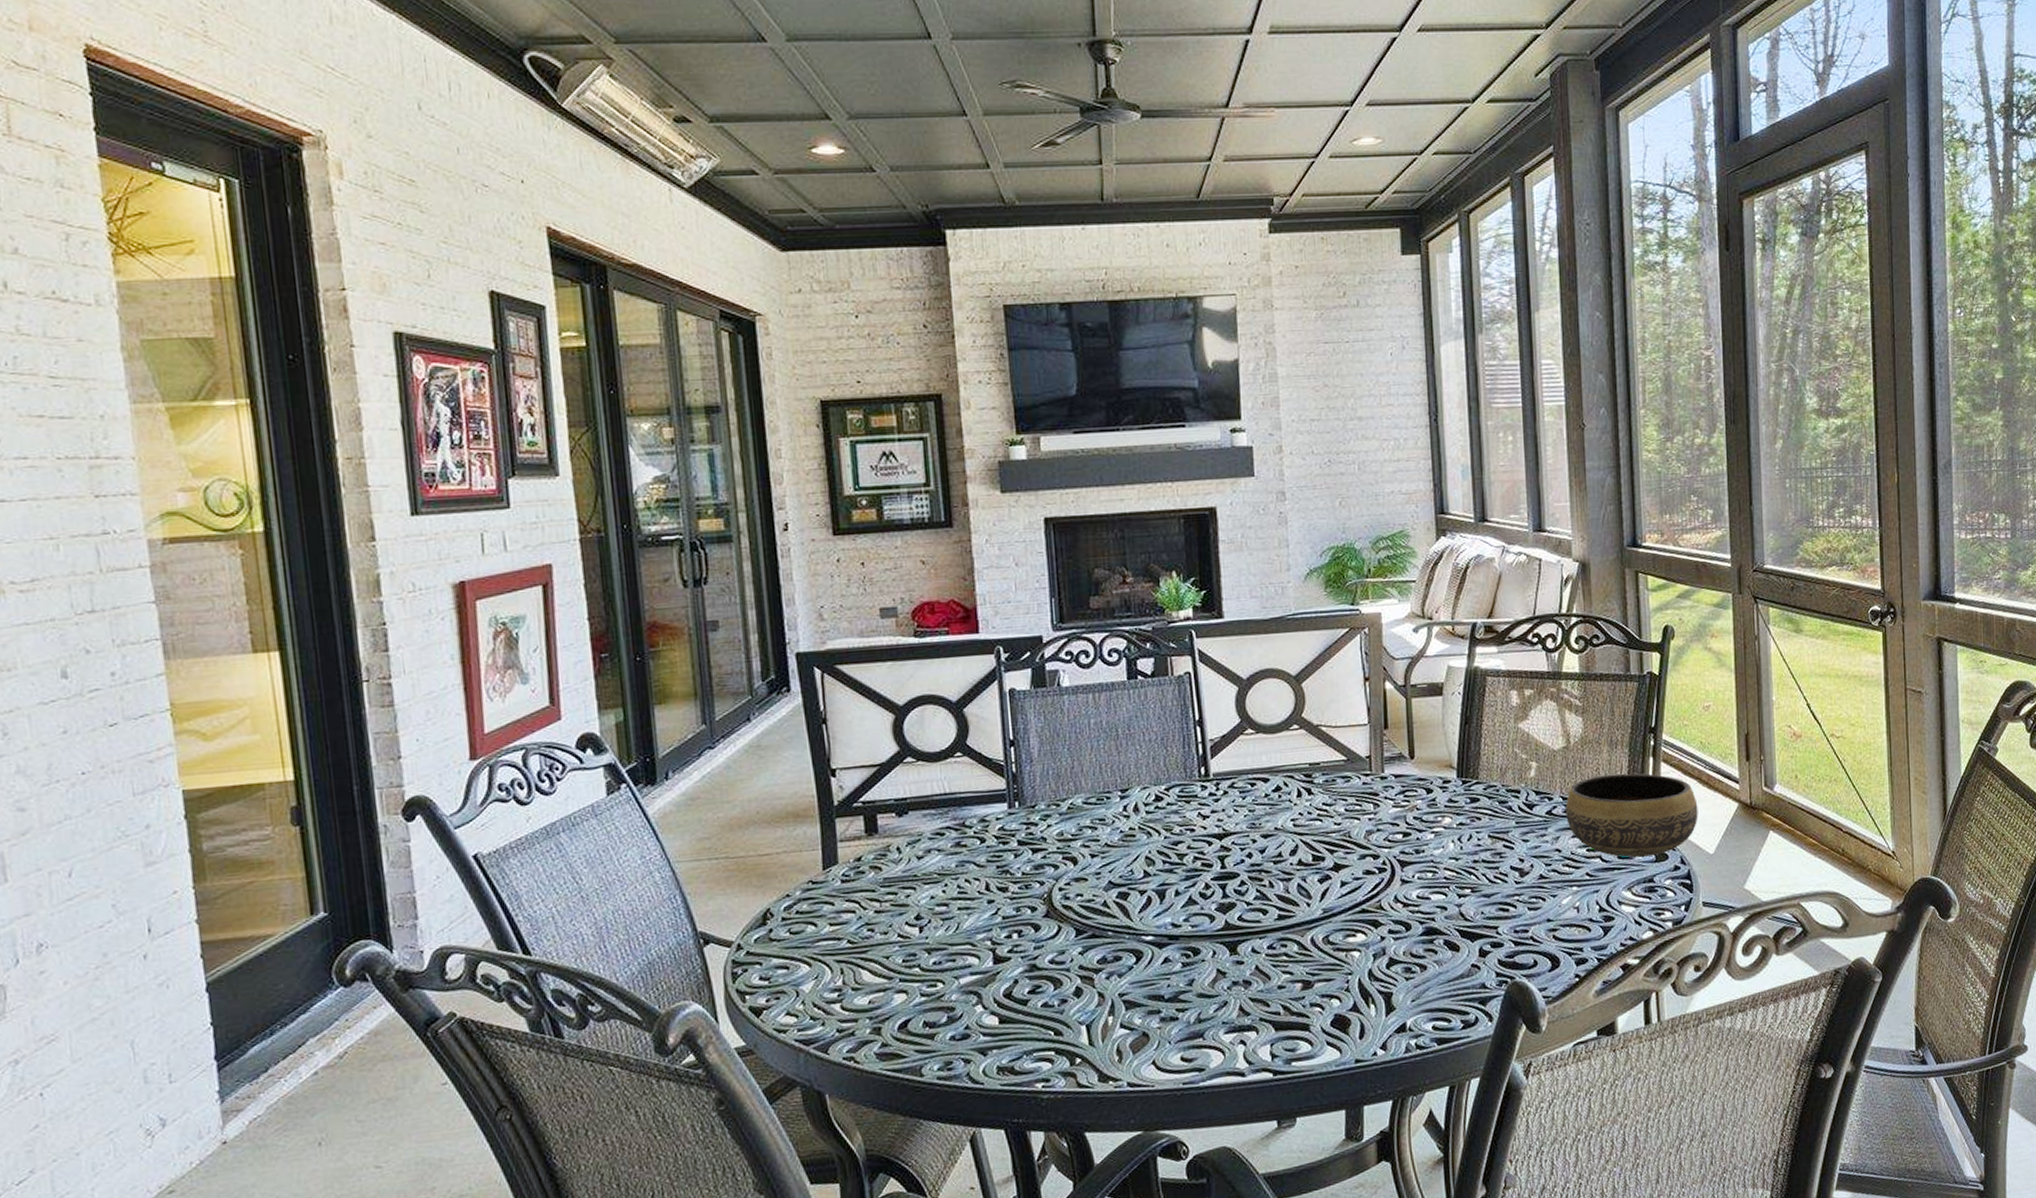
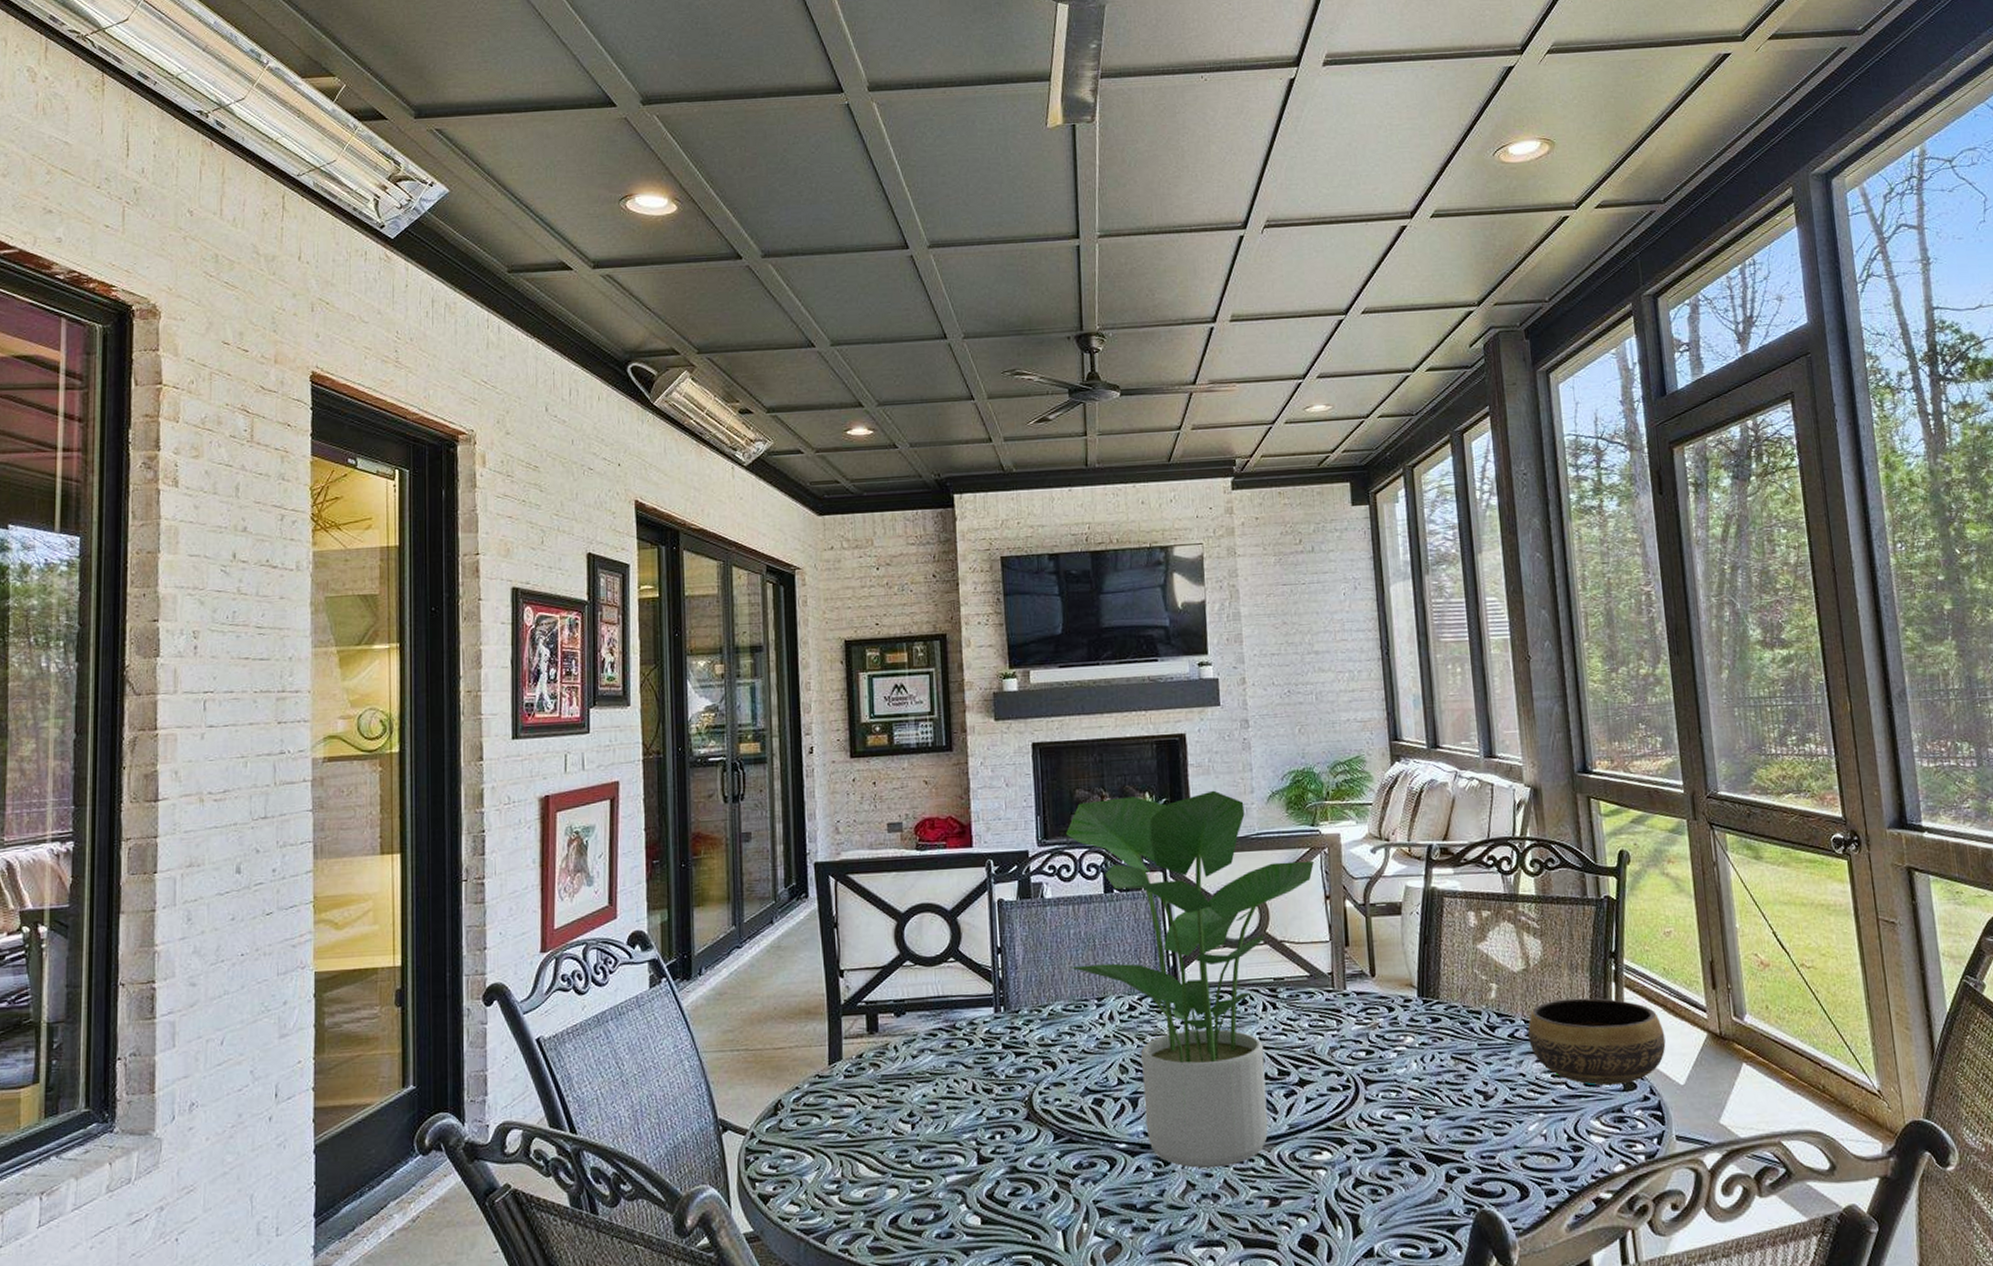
potted plant: none [1083,568,1353,957] -> present [1065,790,1314,1169]

